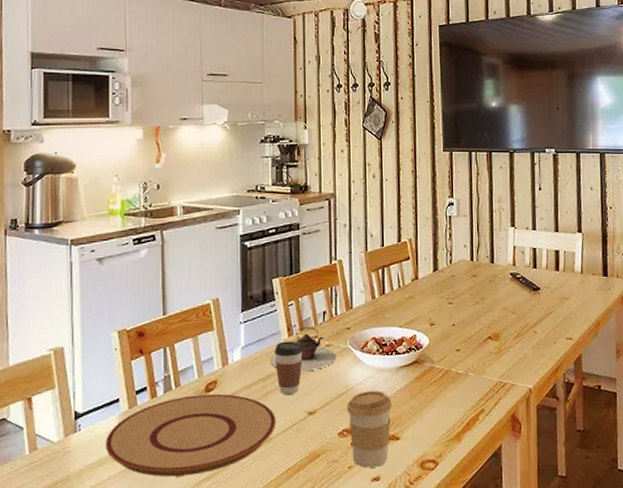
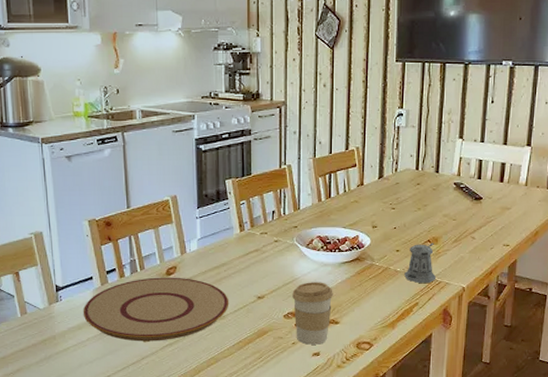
teapot: present [270,326,336,372] -> none [224,223,284,263]
coffee cup: present [274,341,303,394] -> none [227,235,253,281]
pepper shaker: none [467,339,500,386] -> present [404,242,436,283]

